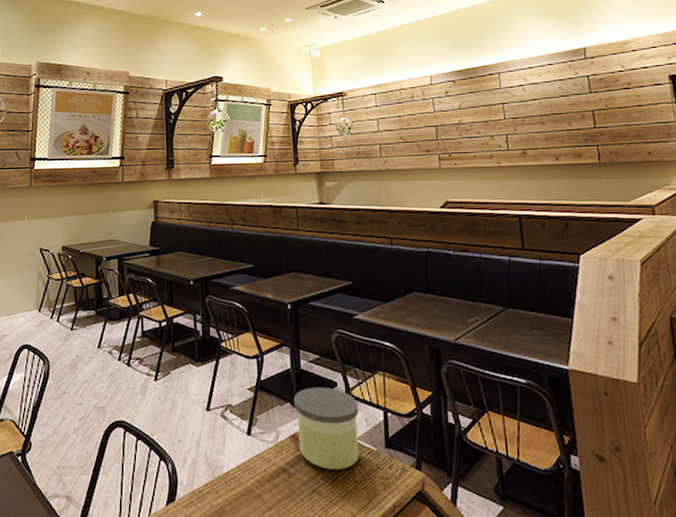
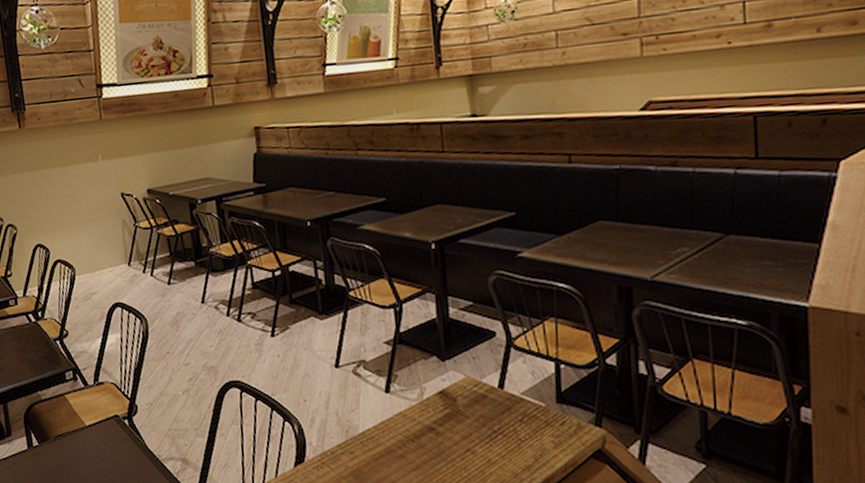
candle: present [294,387,359,470] -> none [442,337,524,429]

